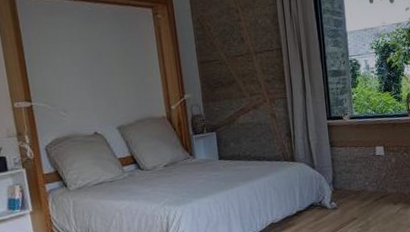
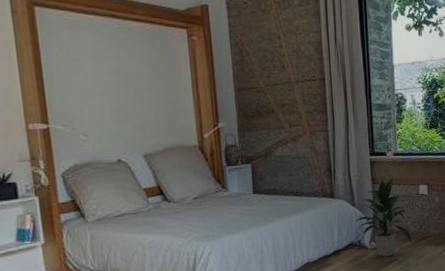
indoor plant: none [315,139,370,216] -> present [355,177,412,257]

